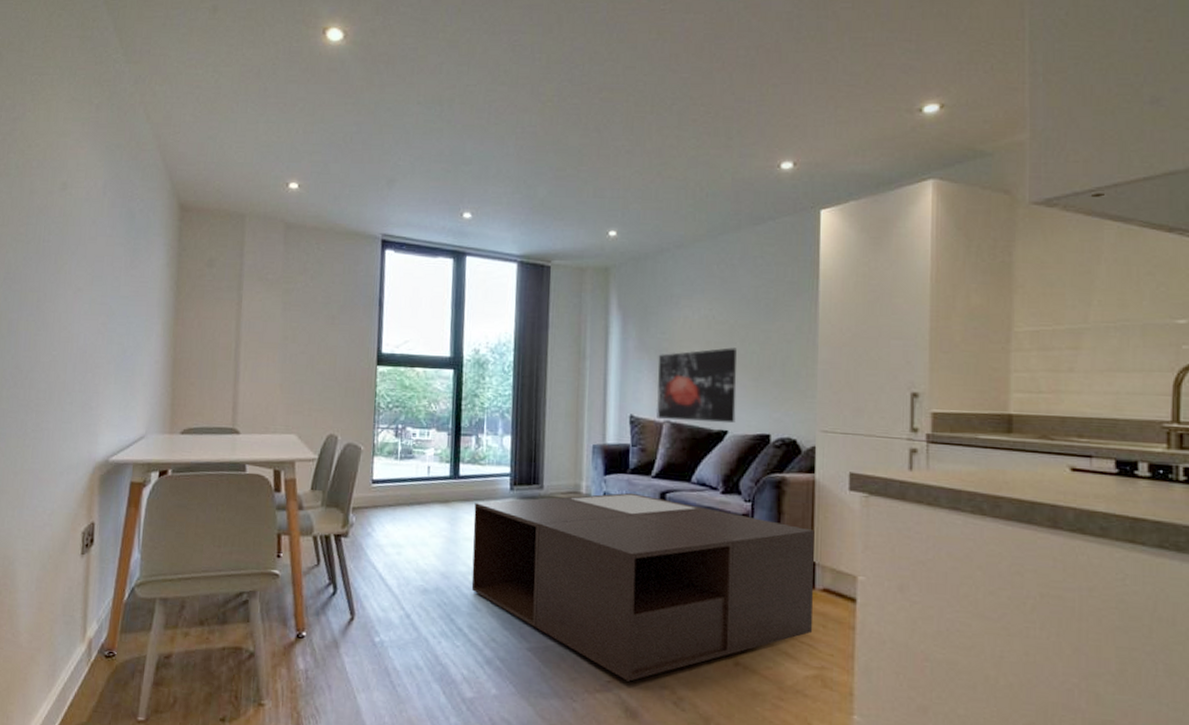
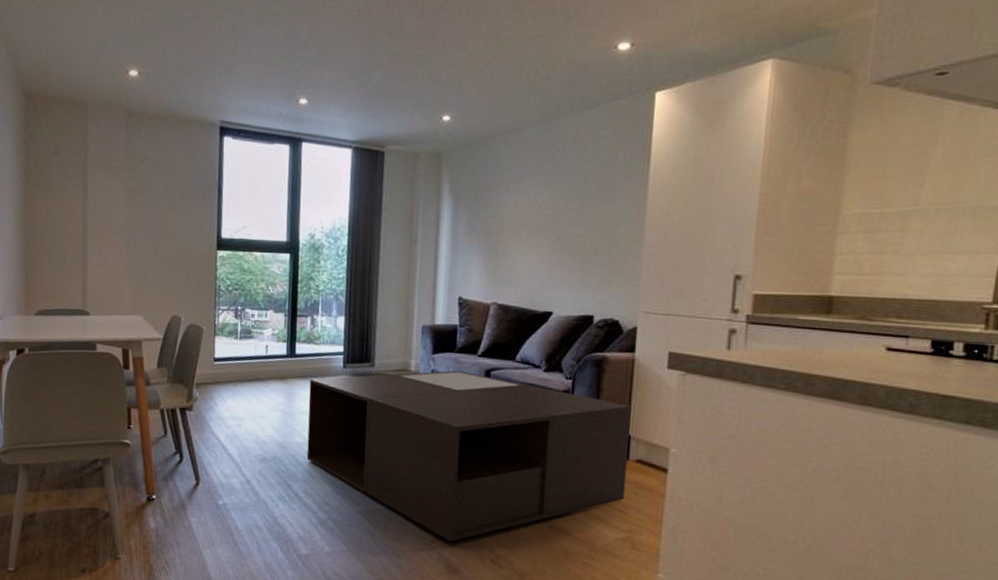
wall art: present [656,347,737,424] -> none [483,231,565,305]

